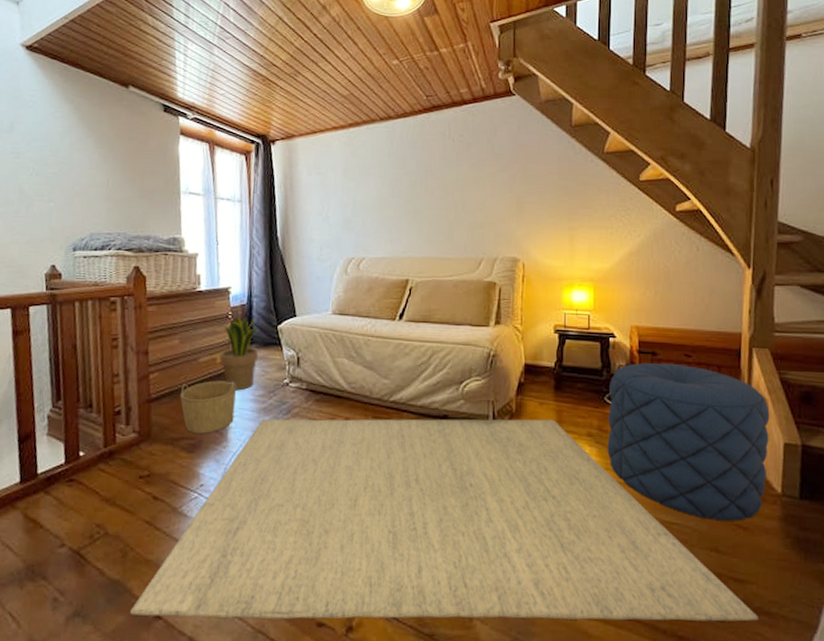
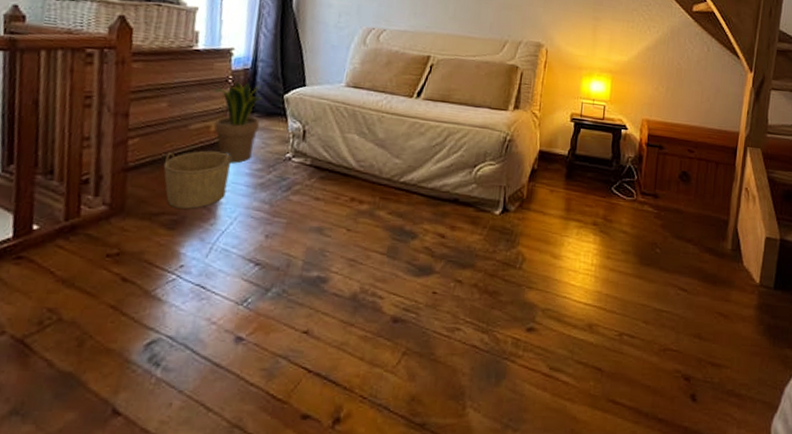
rug: present [130,419,758,622] -> none [82,195,730,413]
pouf: present [607,363,770,521] -> none [610,155,756,310]

